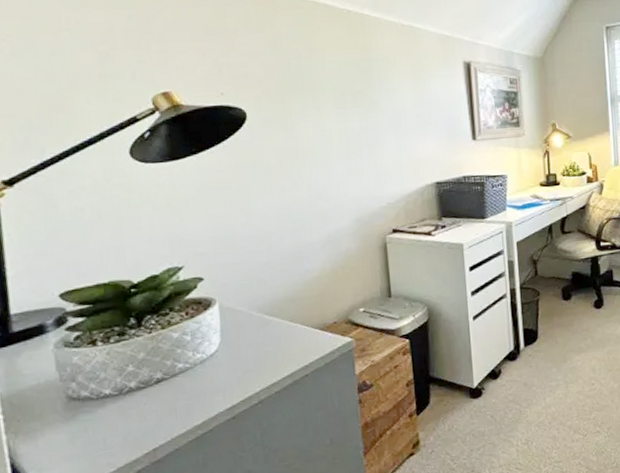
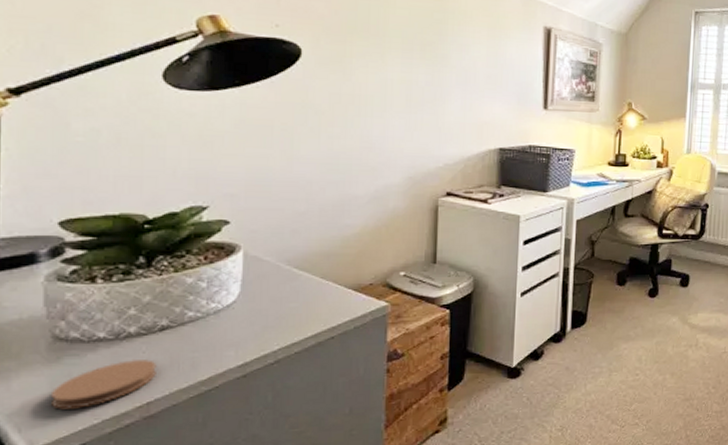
coaster: none [71,410,158,462] -> present [50,359,157,410]

